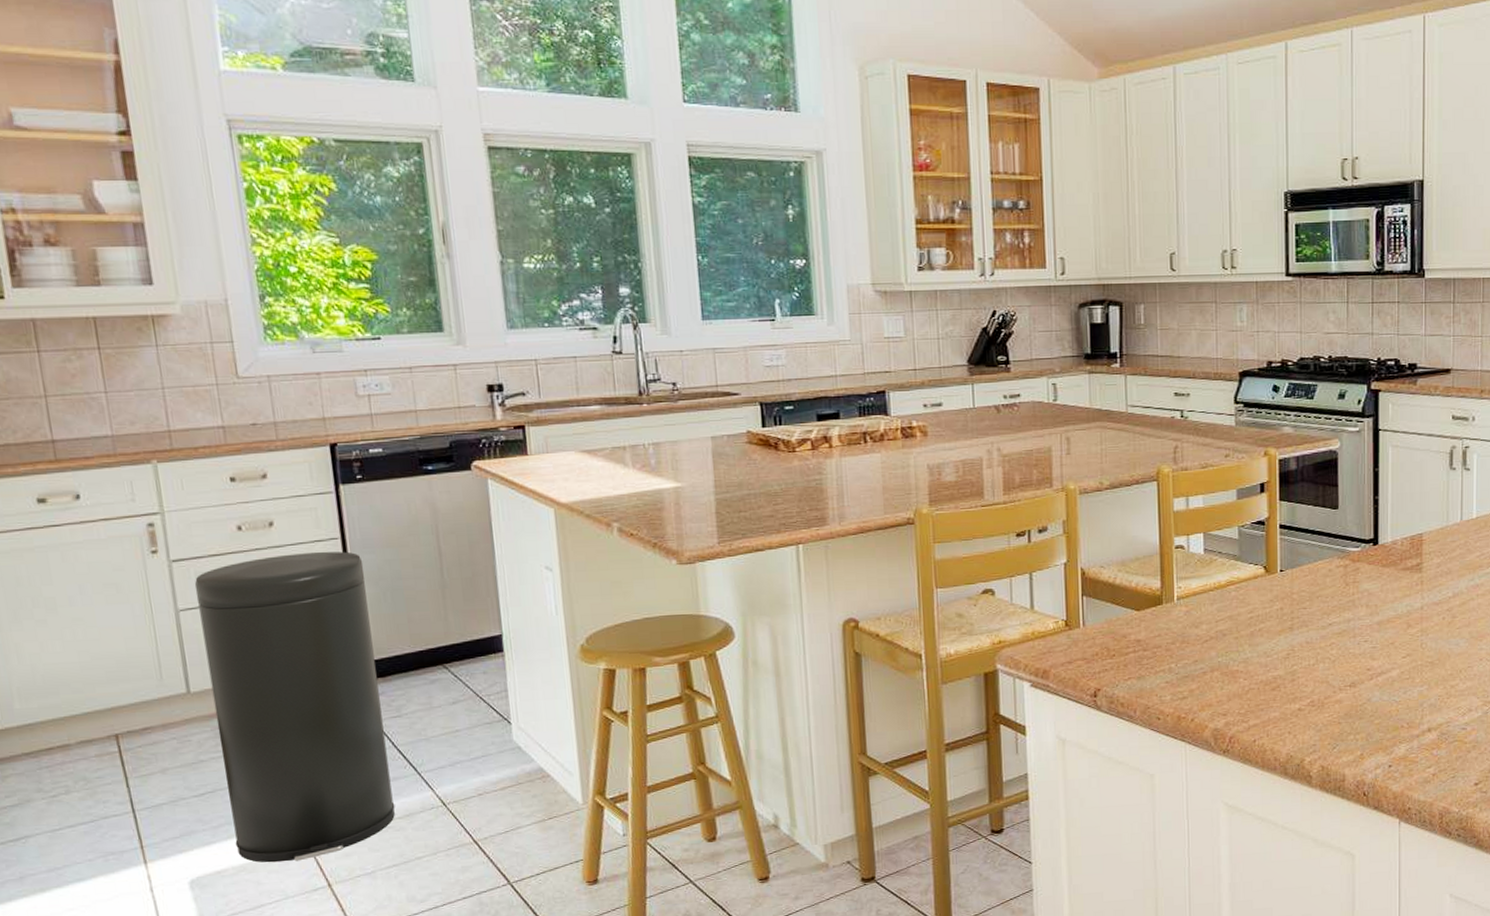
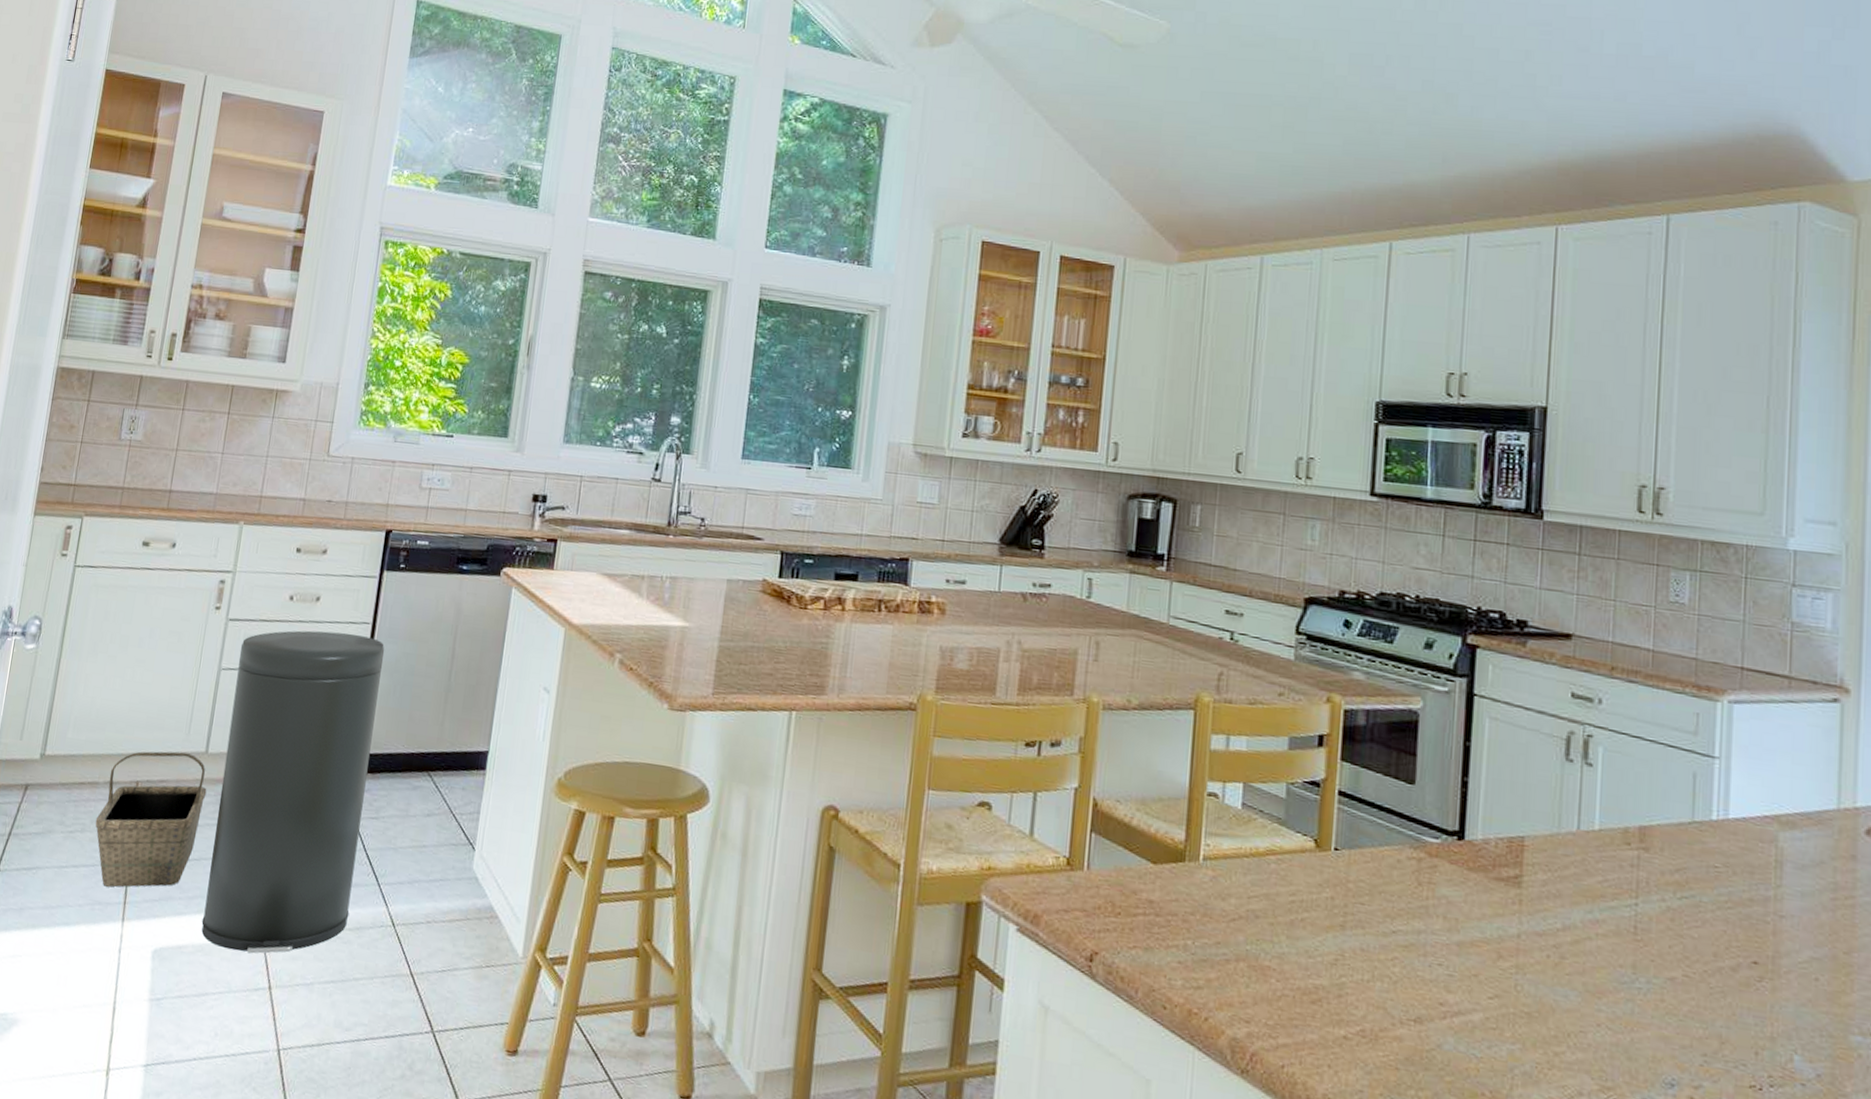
basket: none [79,697,204,837] -> present [95,751,207,888]

